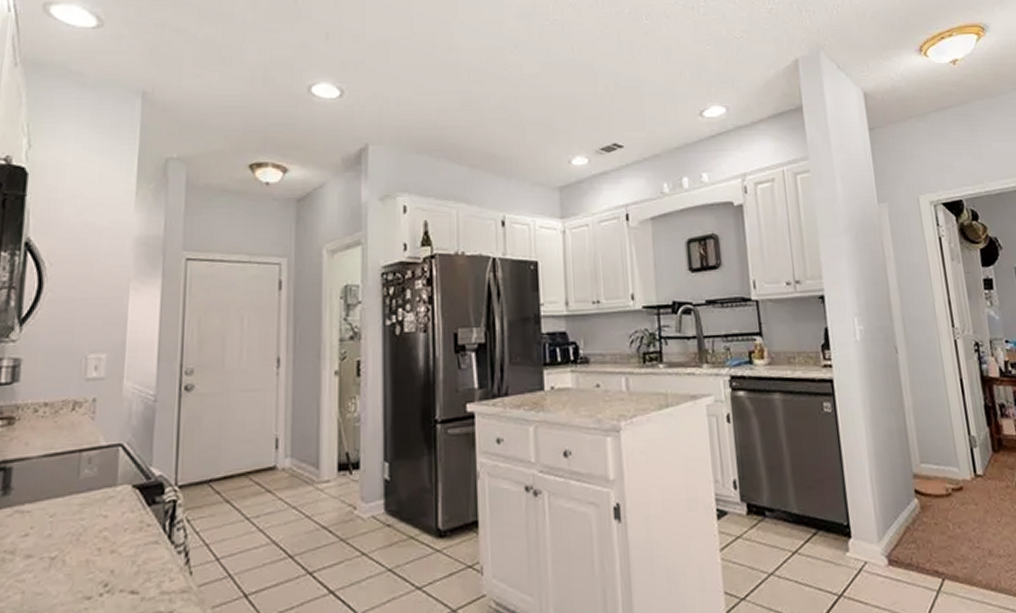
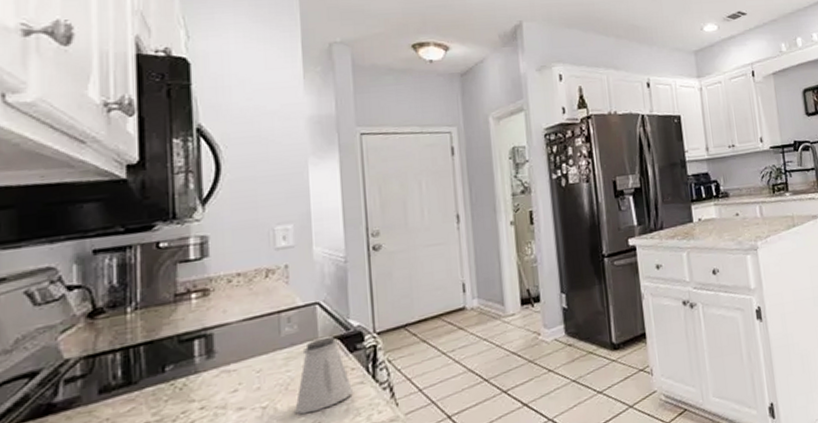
saltshaker: none [83,484,146,572] -> present [295,336,353,415]

